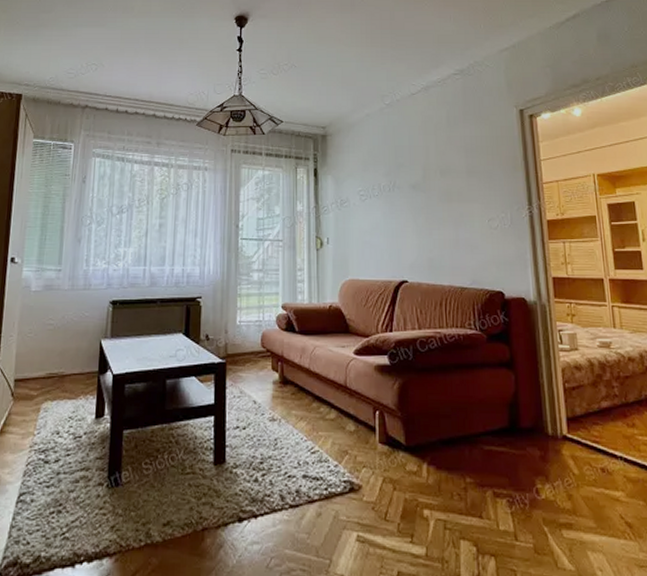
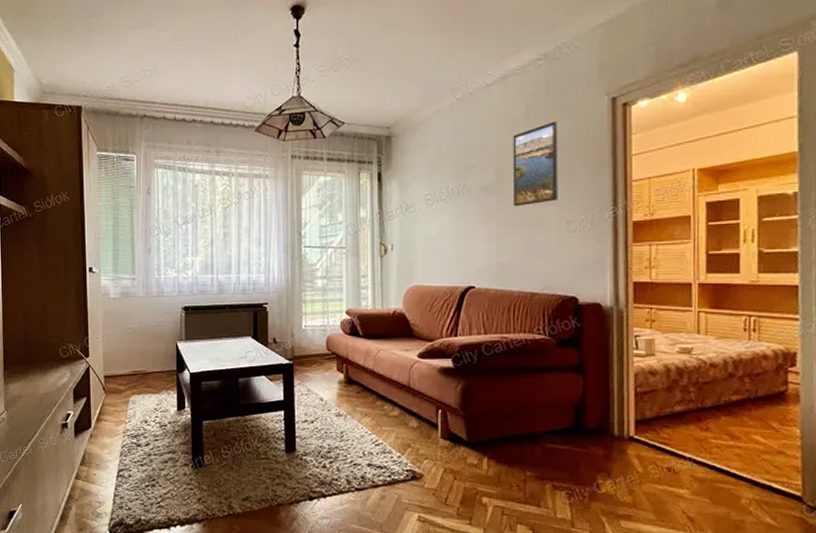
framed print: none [437,128,480,204] -> present [512,121,559,207]

